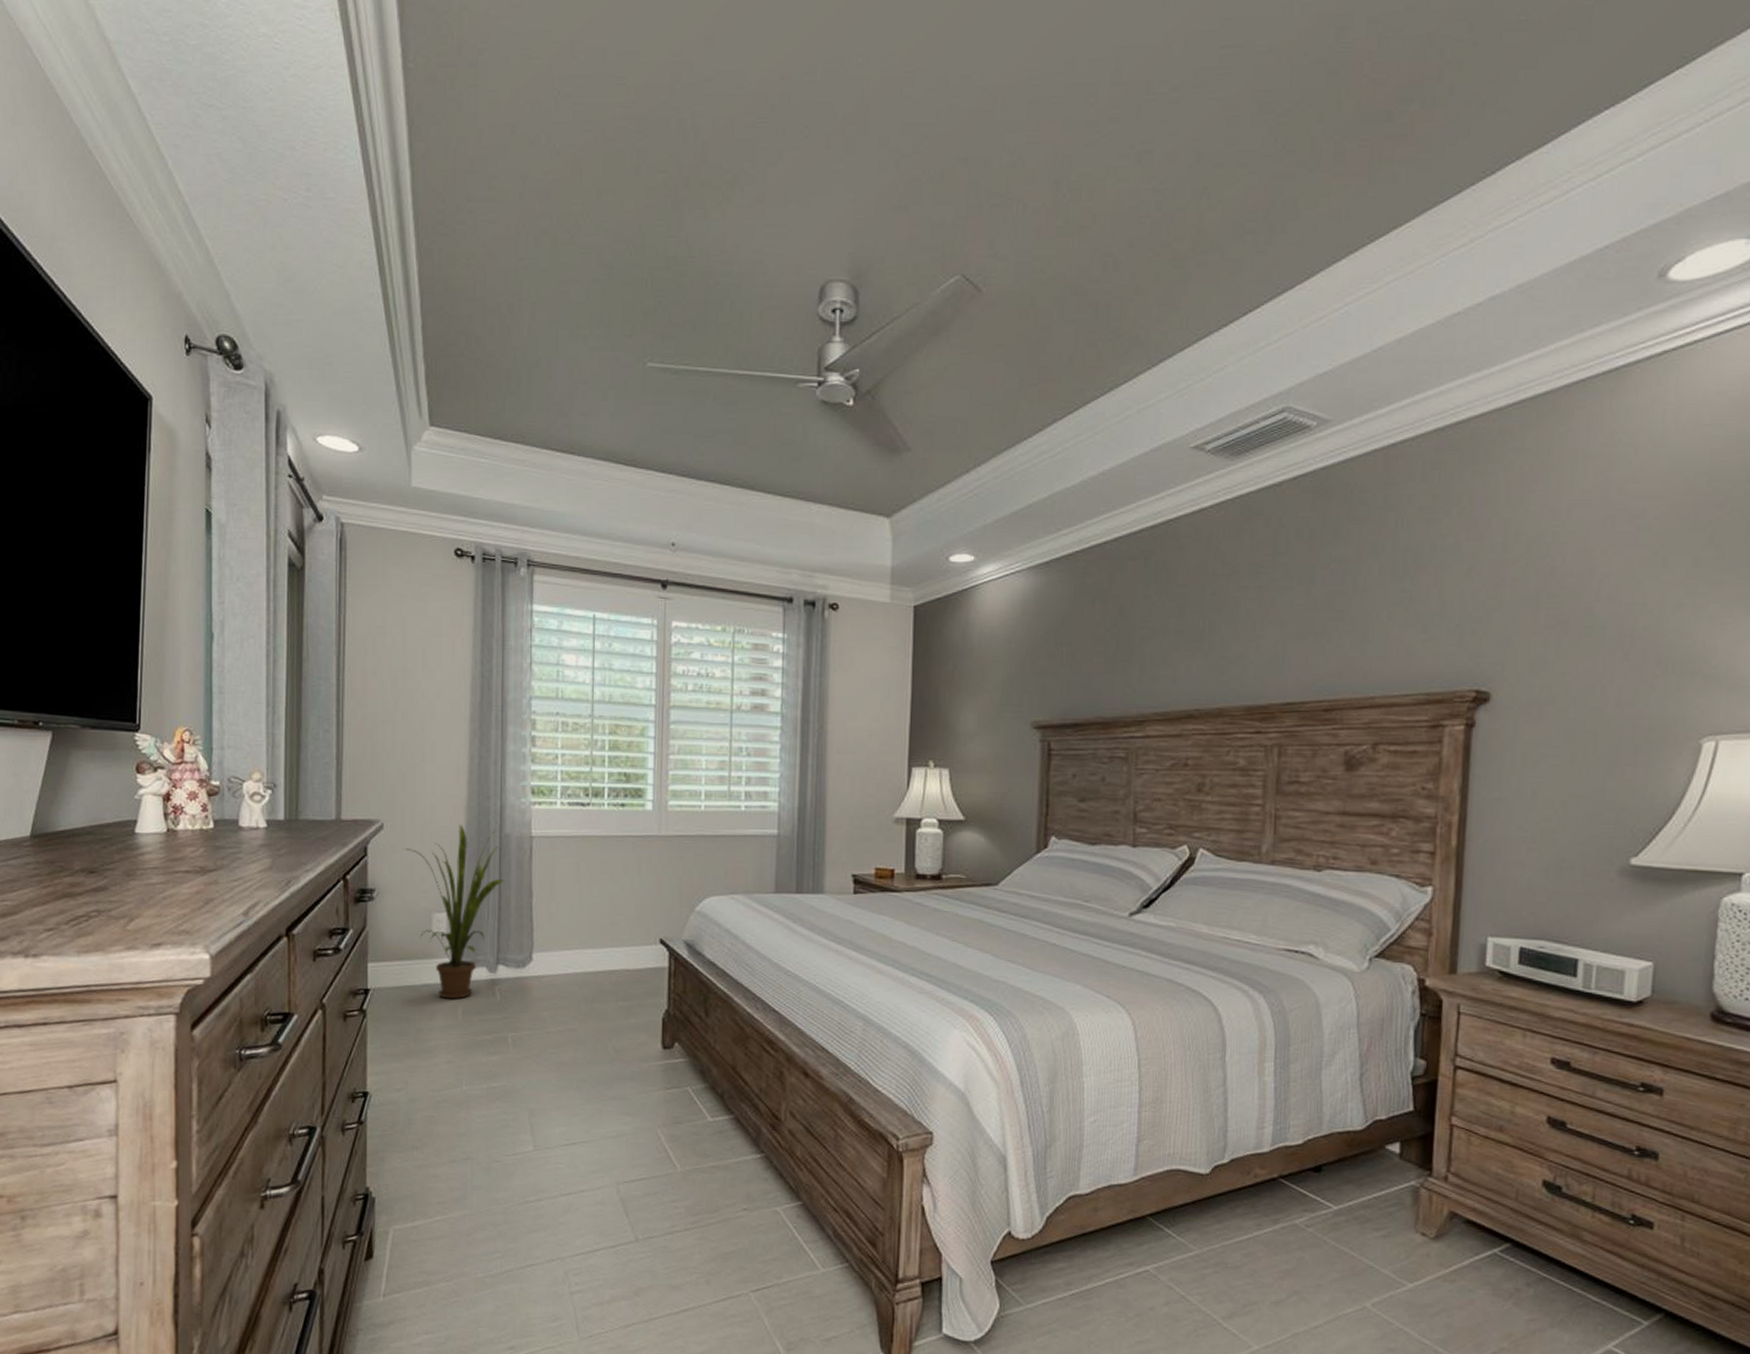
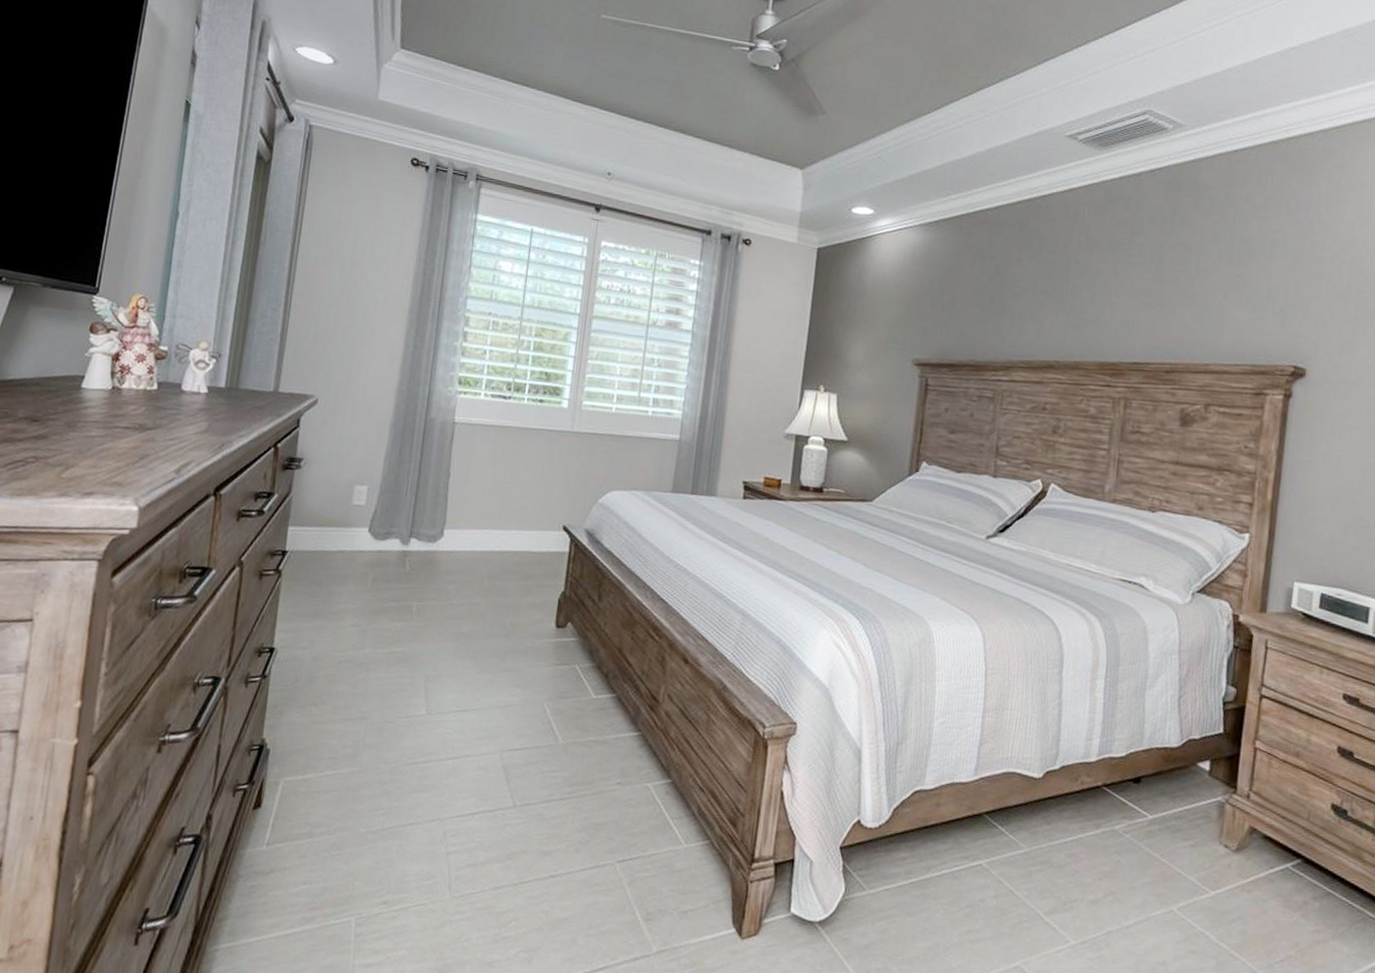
house plant: present [405,825,504,999] -> none [335,406,425,567]

